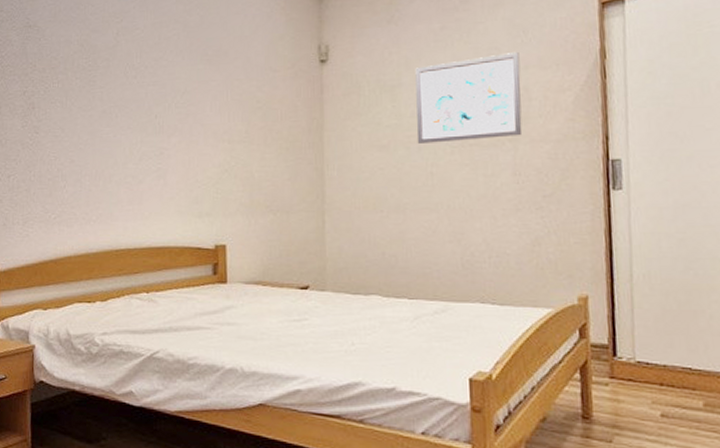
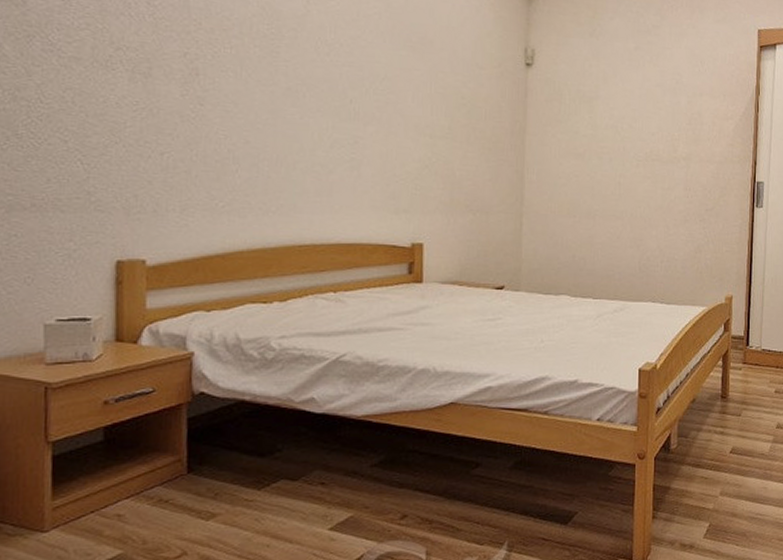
wall art: present [415,51,523,145] -> none [609,79,696,156]

